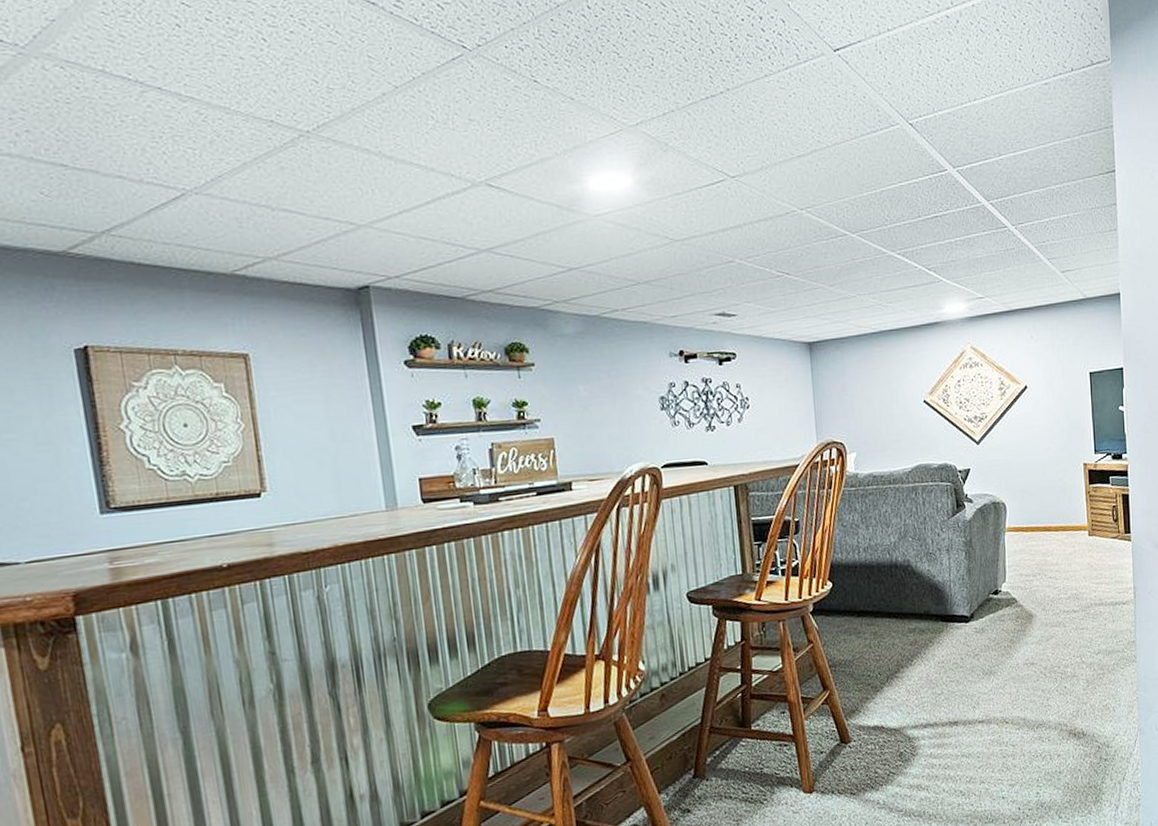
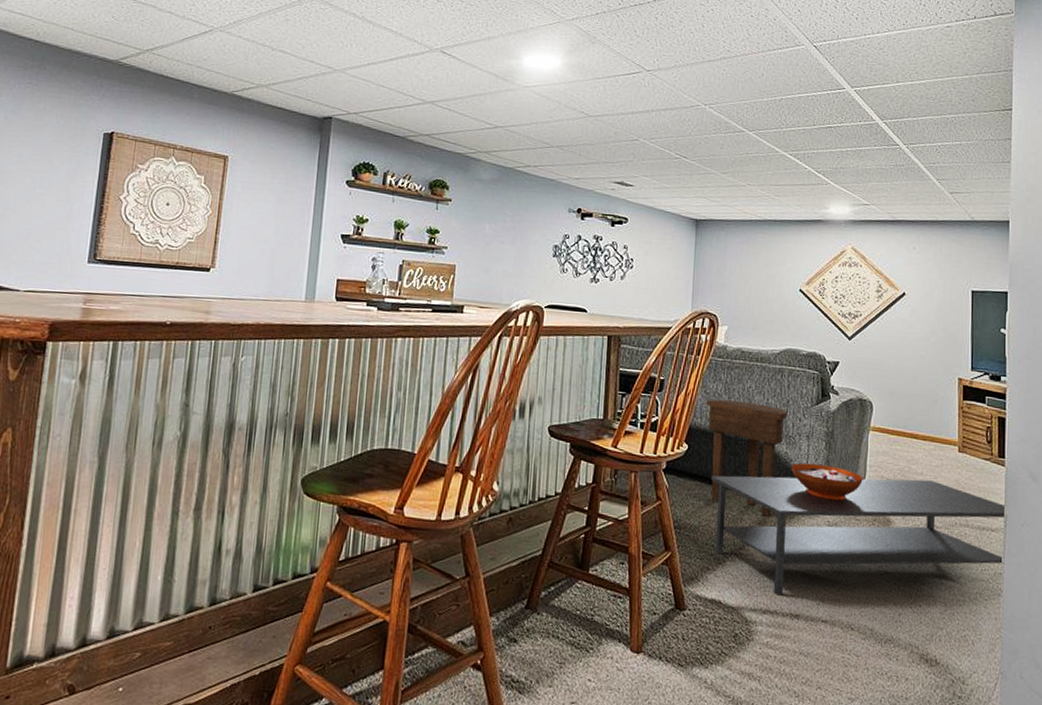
side table: none [844,526,926,637] -> present [706,399,788,517]
coffee table: none [858,568,1136,708] -> present [710,475,1007,596]
decorative bowl: none [934,574,1004,608] -> present [791,462,863,501]

